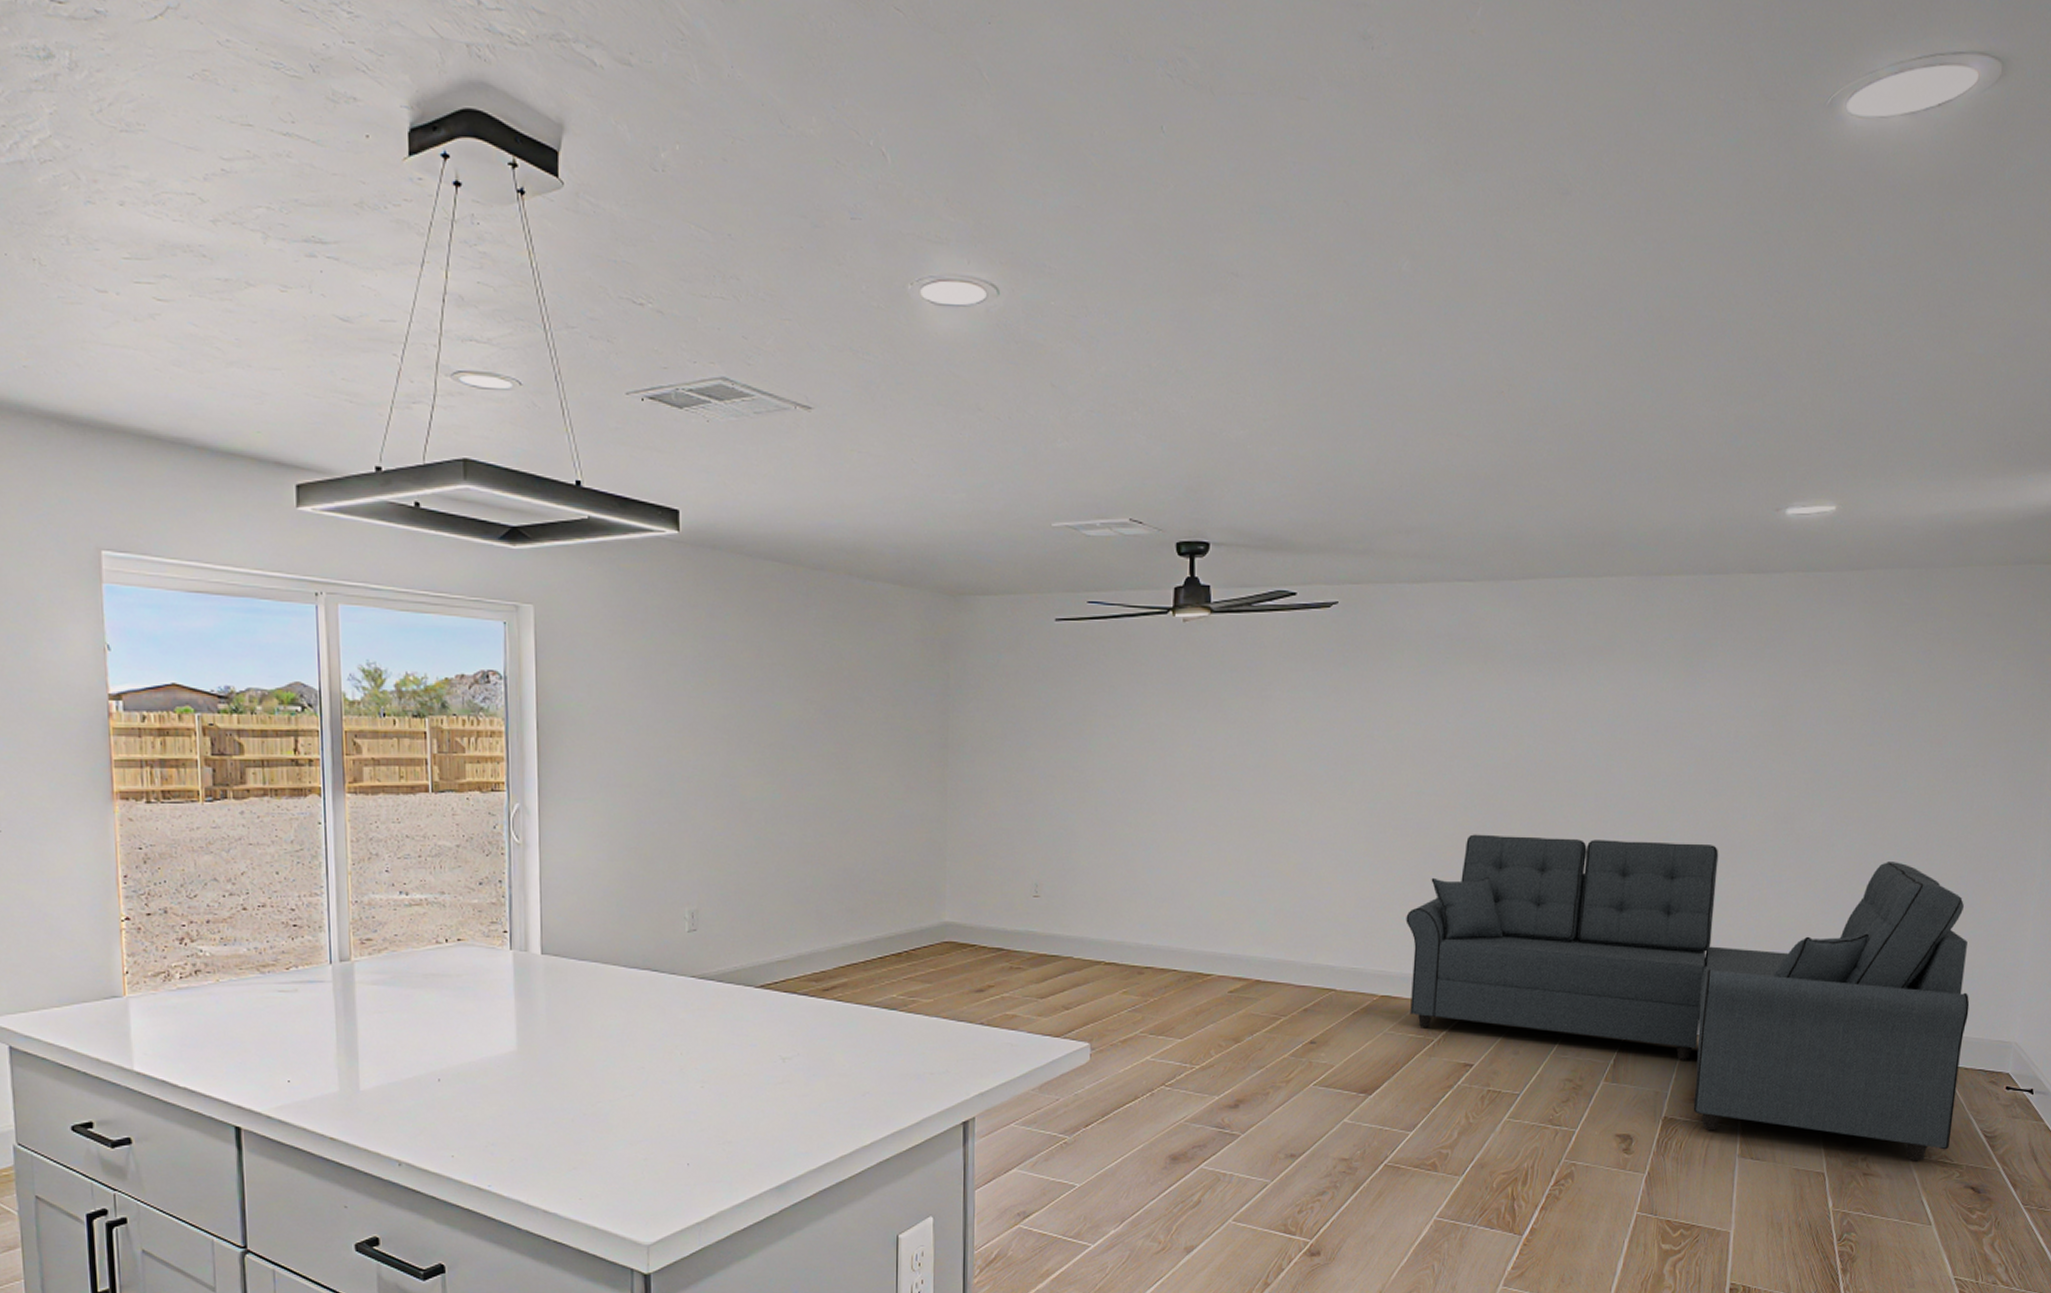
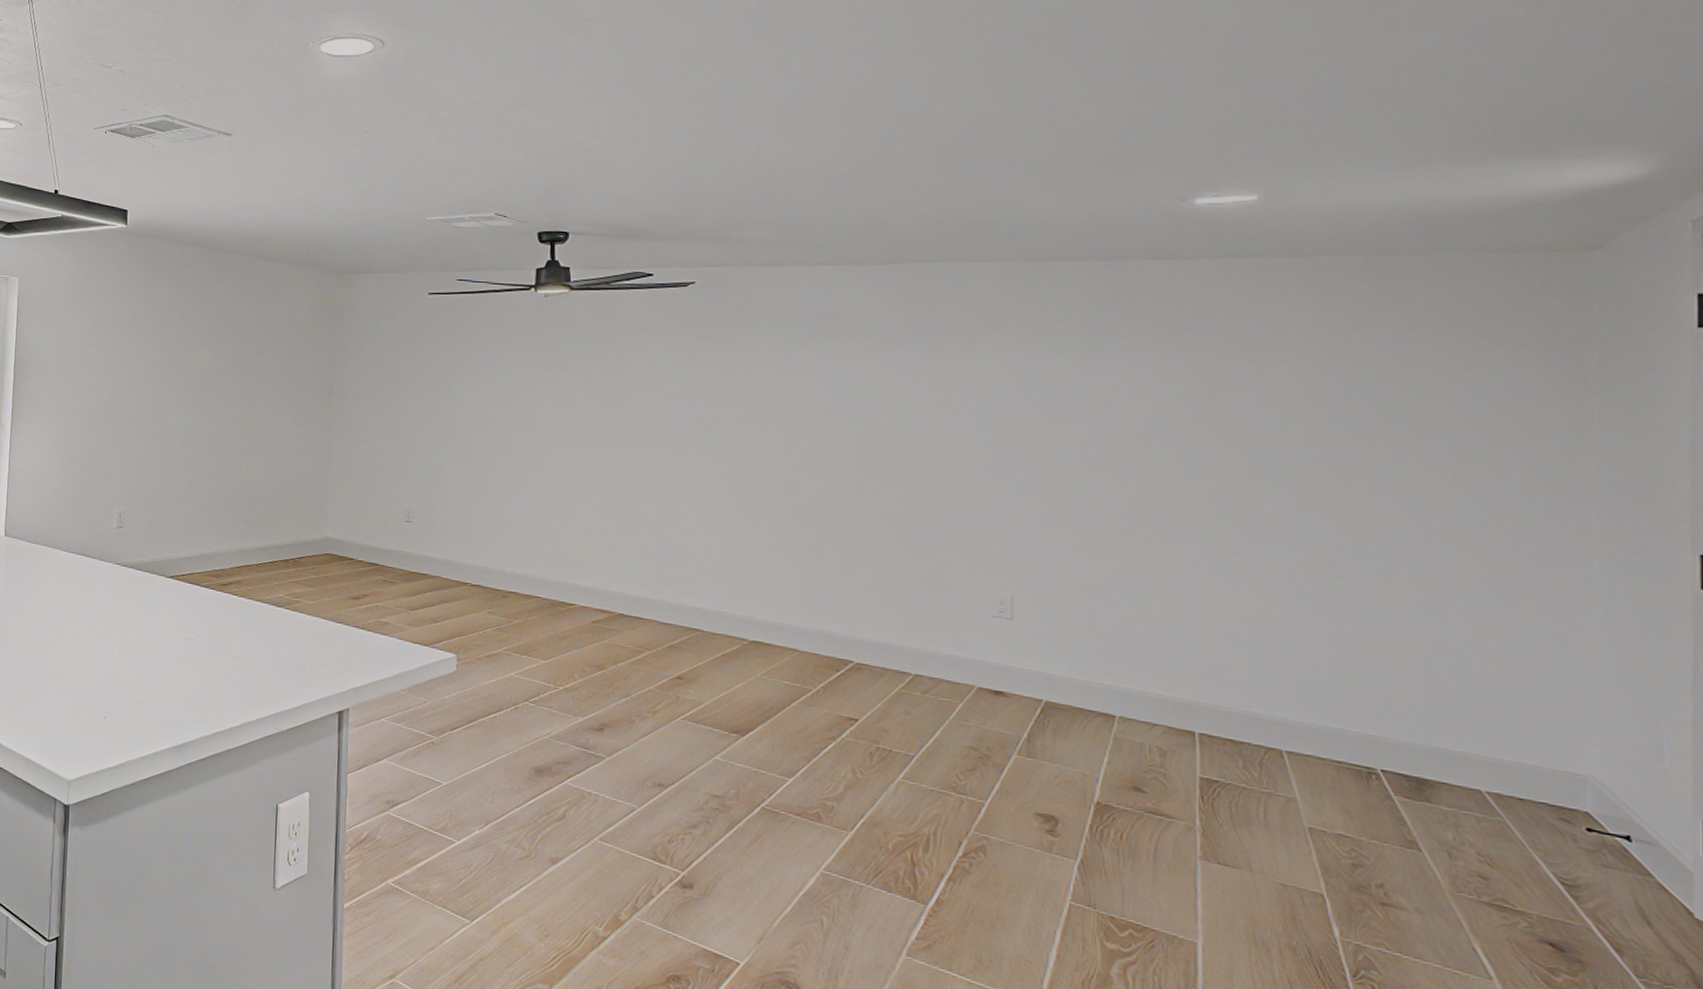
sofa: present [1406,834,1970,1161] -> none [776,495,1515,901]

